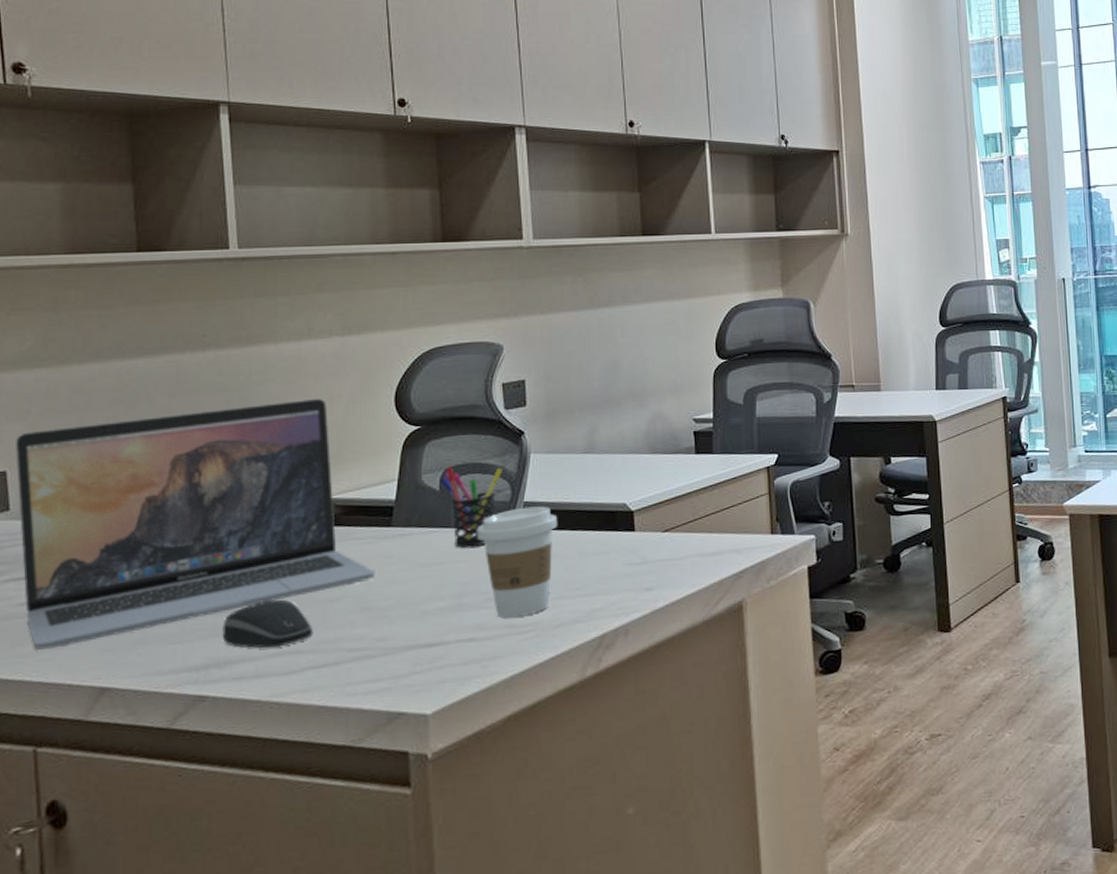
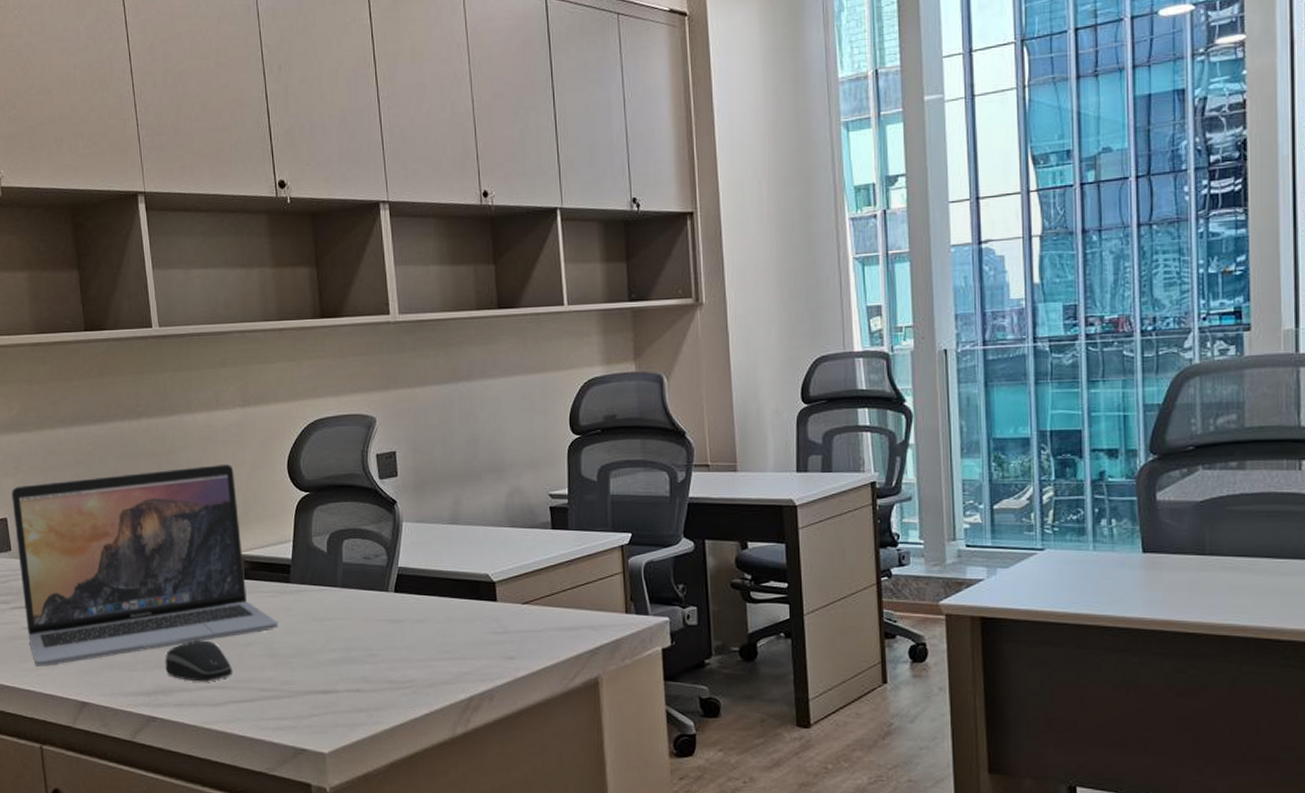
pen holder: present [440,467,504,548] -> none [327,531,380,606]
coffee cup: present [477,506,558,618] -> none [359,572,428,674]

